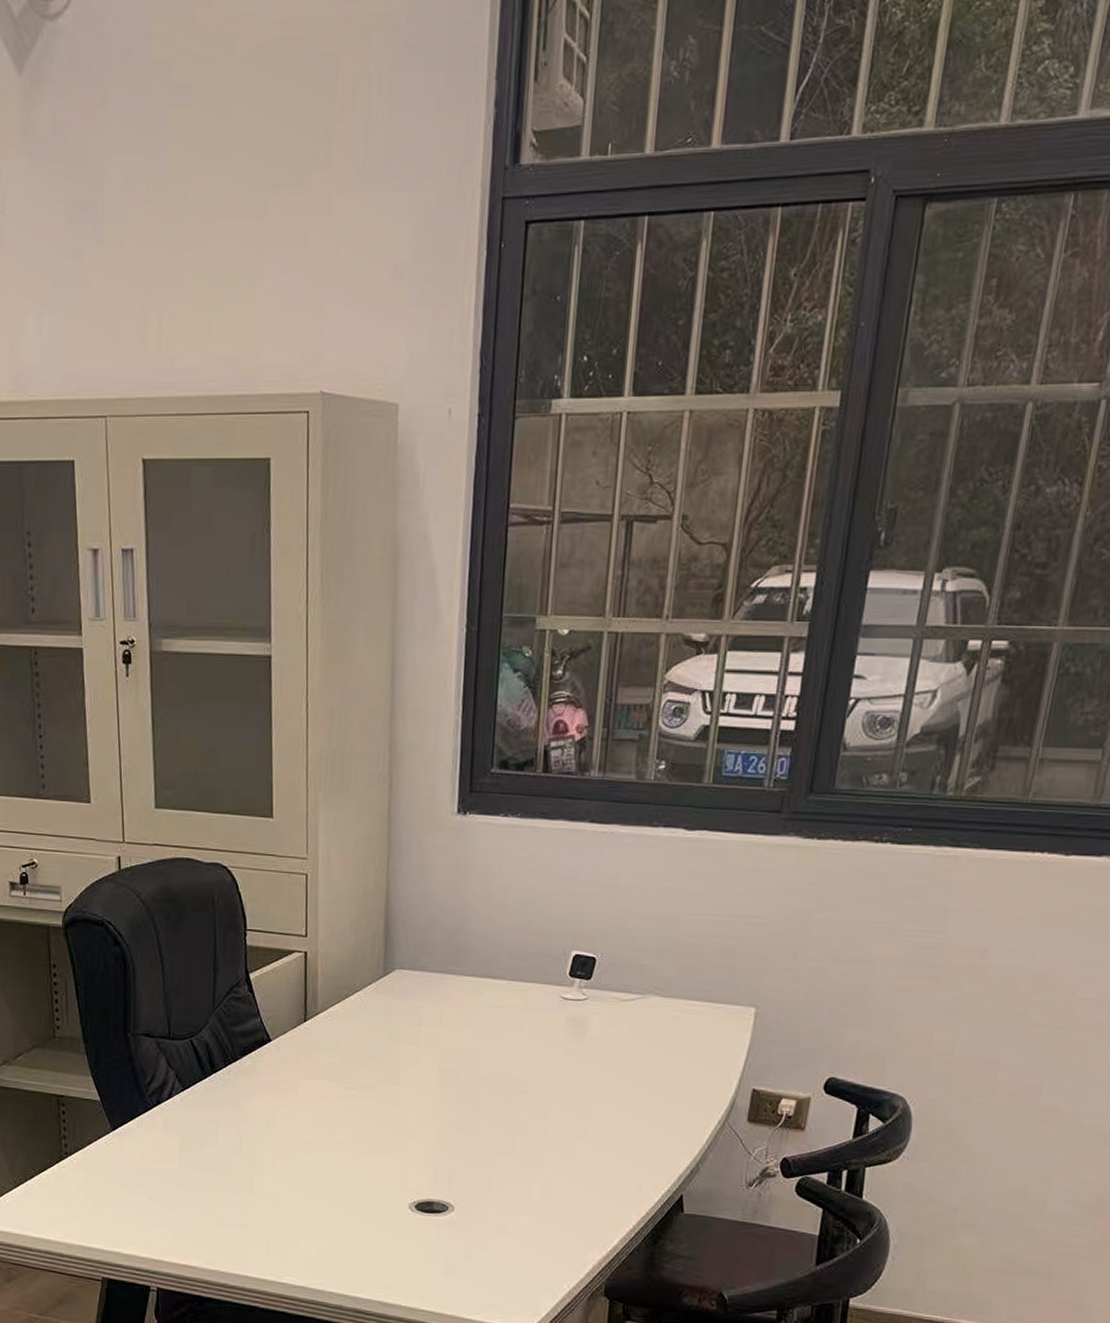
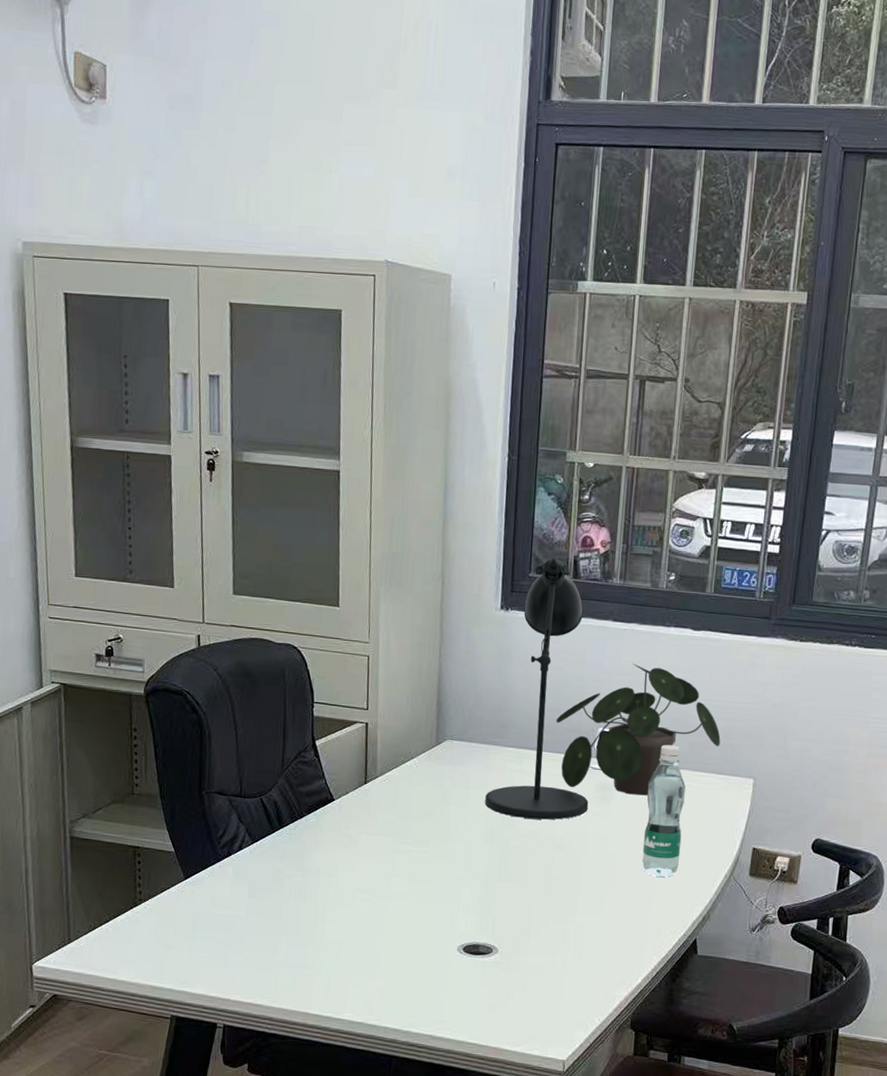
desk lamp: none [439,750,559,1060] -> present [485,558,589,820]
potted plant: none [521,873,717,1030] -> present [556,664,721,796]
bottle: none [620,969,673,1124] -> present [642,744,686,877]

